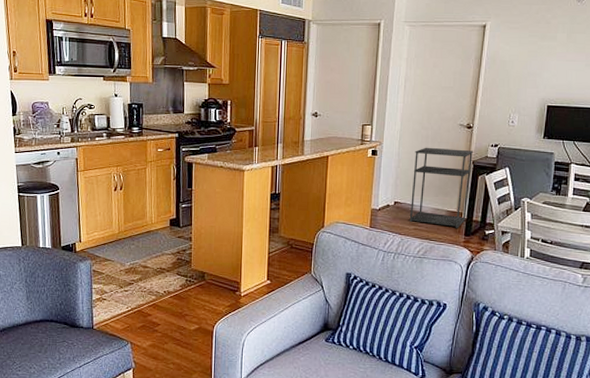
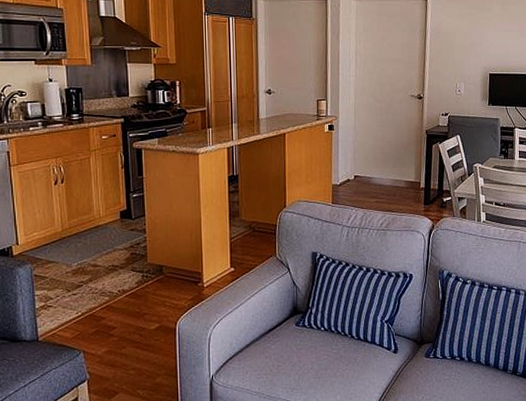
shelving unit: present [409,147,474,228] -> none [370,119,426,198]

